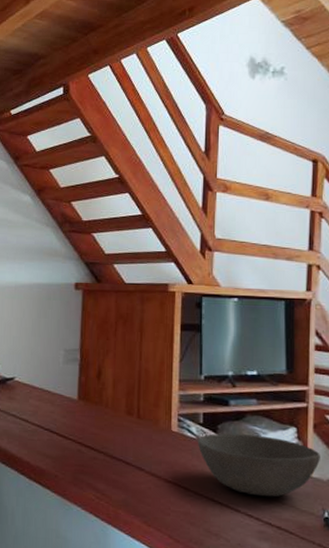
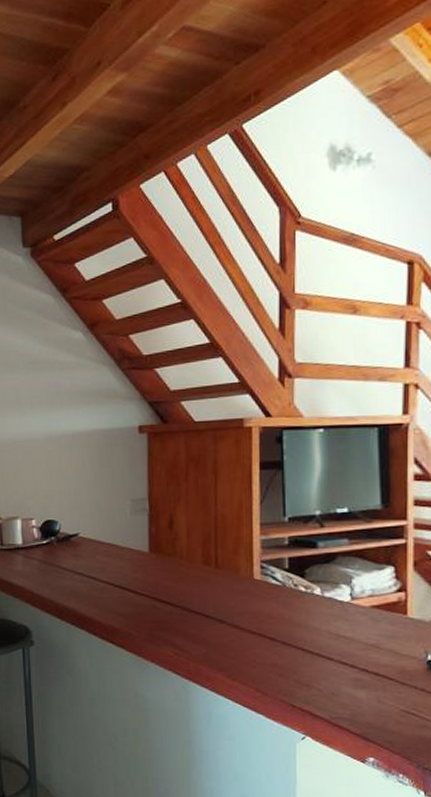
bowl: present [197,433,320,497] -> none [283,578,422,643]

